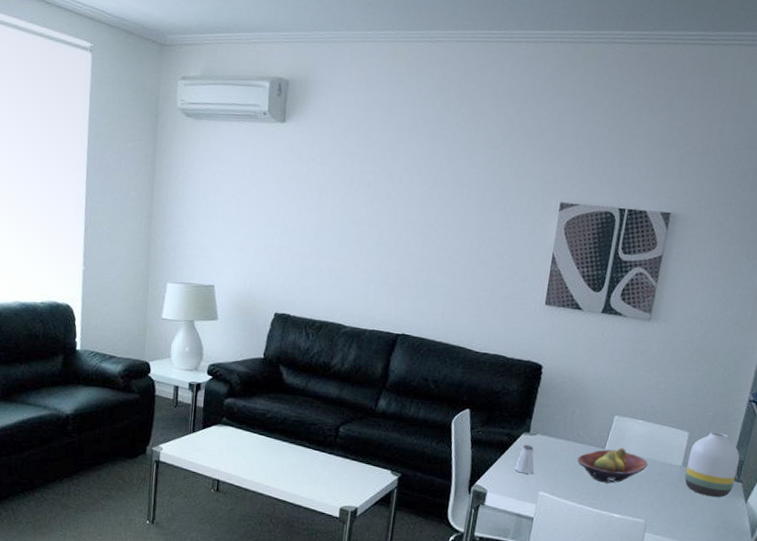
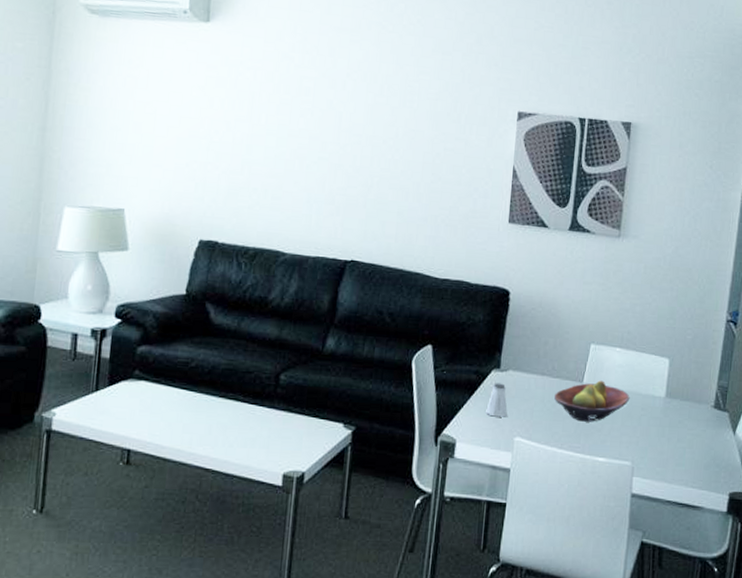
vase: present [685,432,740,498] -> none [669,357,723,431]

